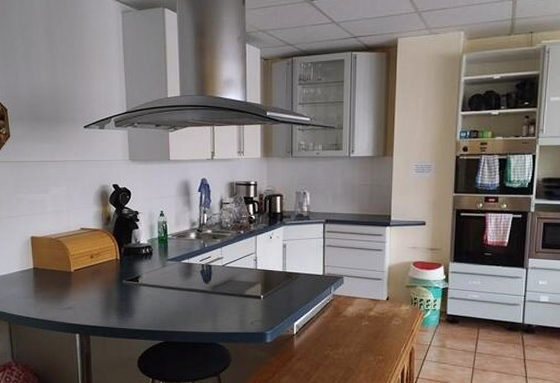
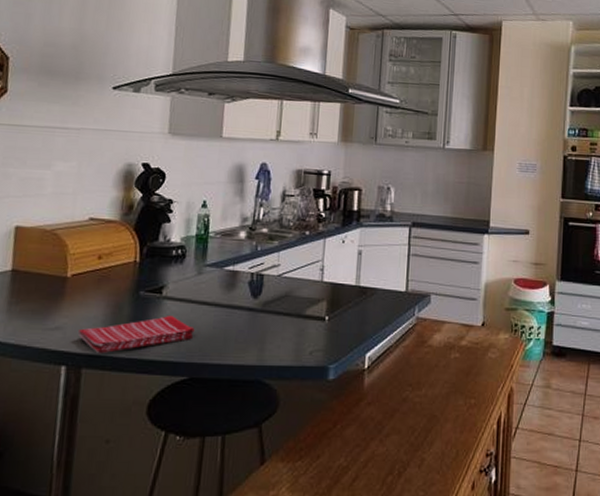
dish towel: none [83,298,165,326] -> present [77,316,195,354]

